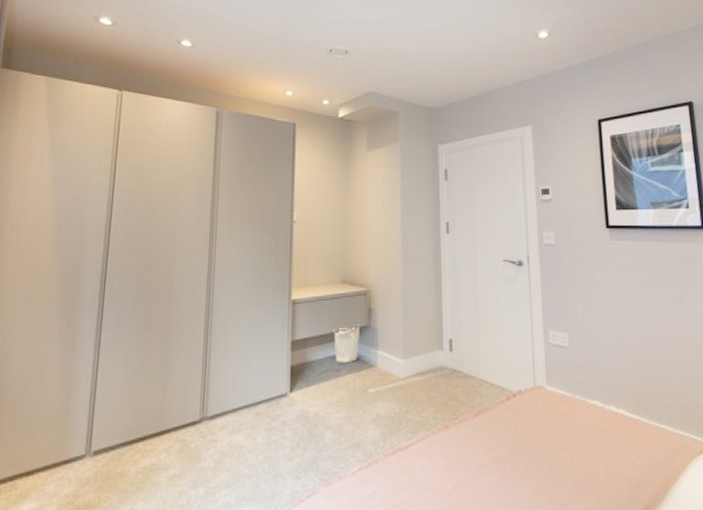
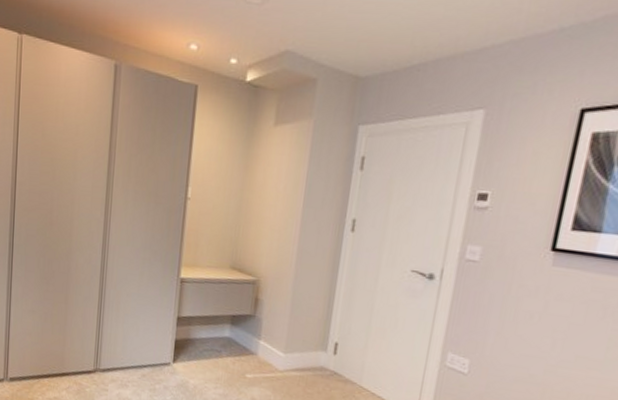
wastebasket: present [333,325,361,362] -> none [218,312,246,347]

